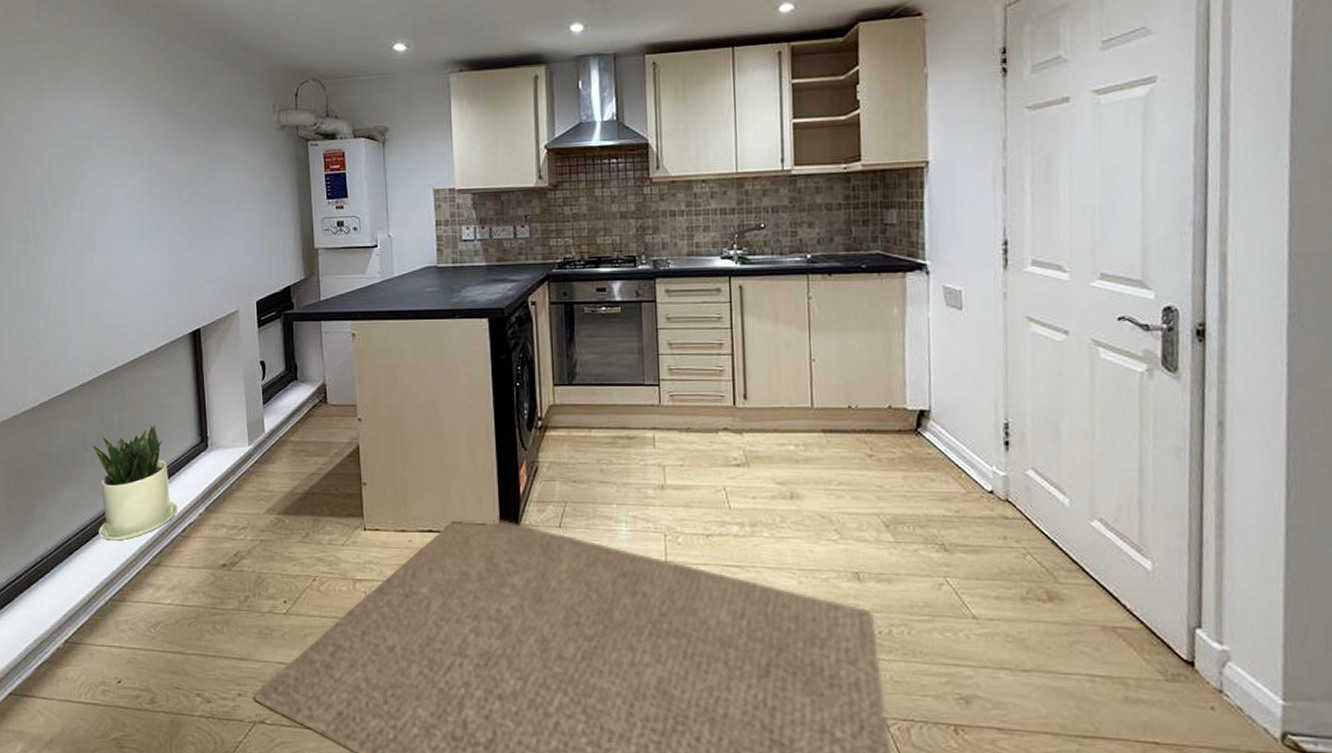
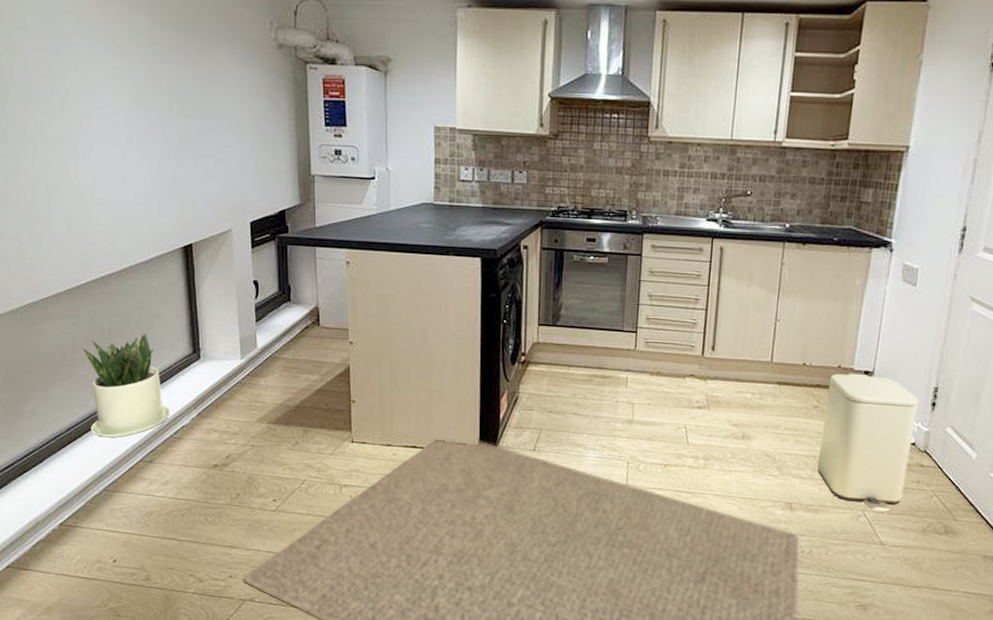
pedal bin: none [881,413,989,577] -> present [817,373,919,512]

